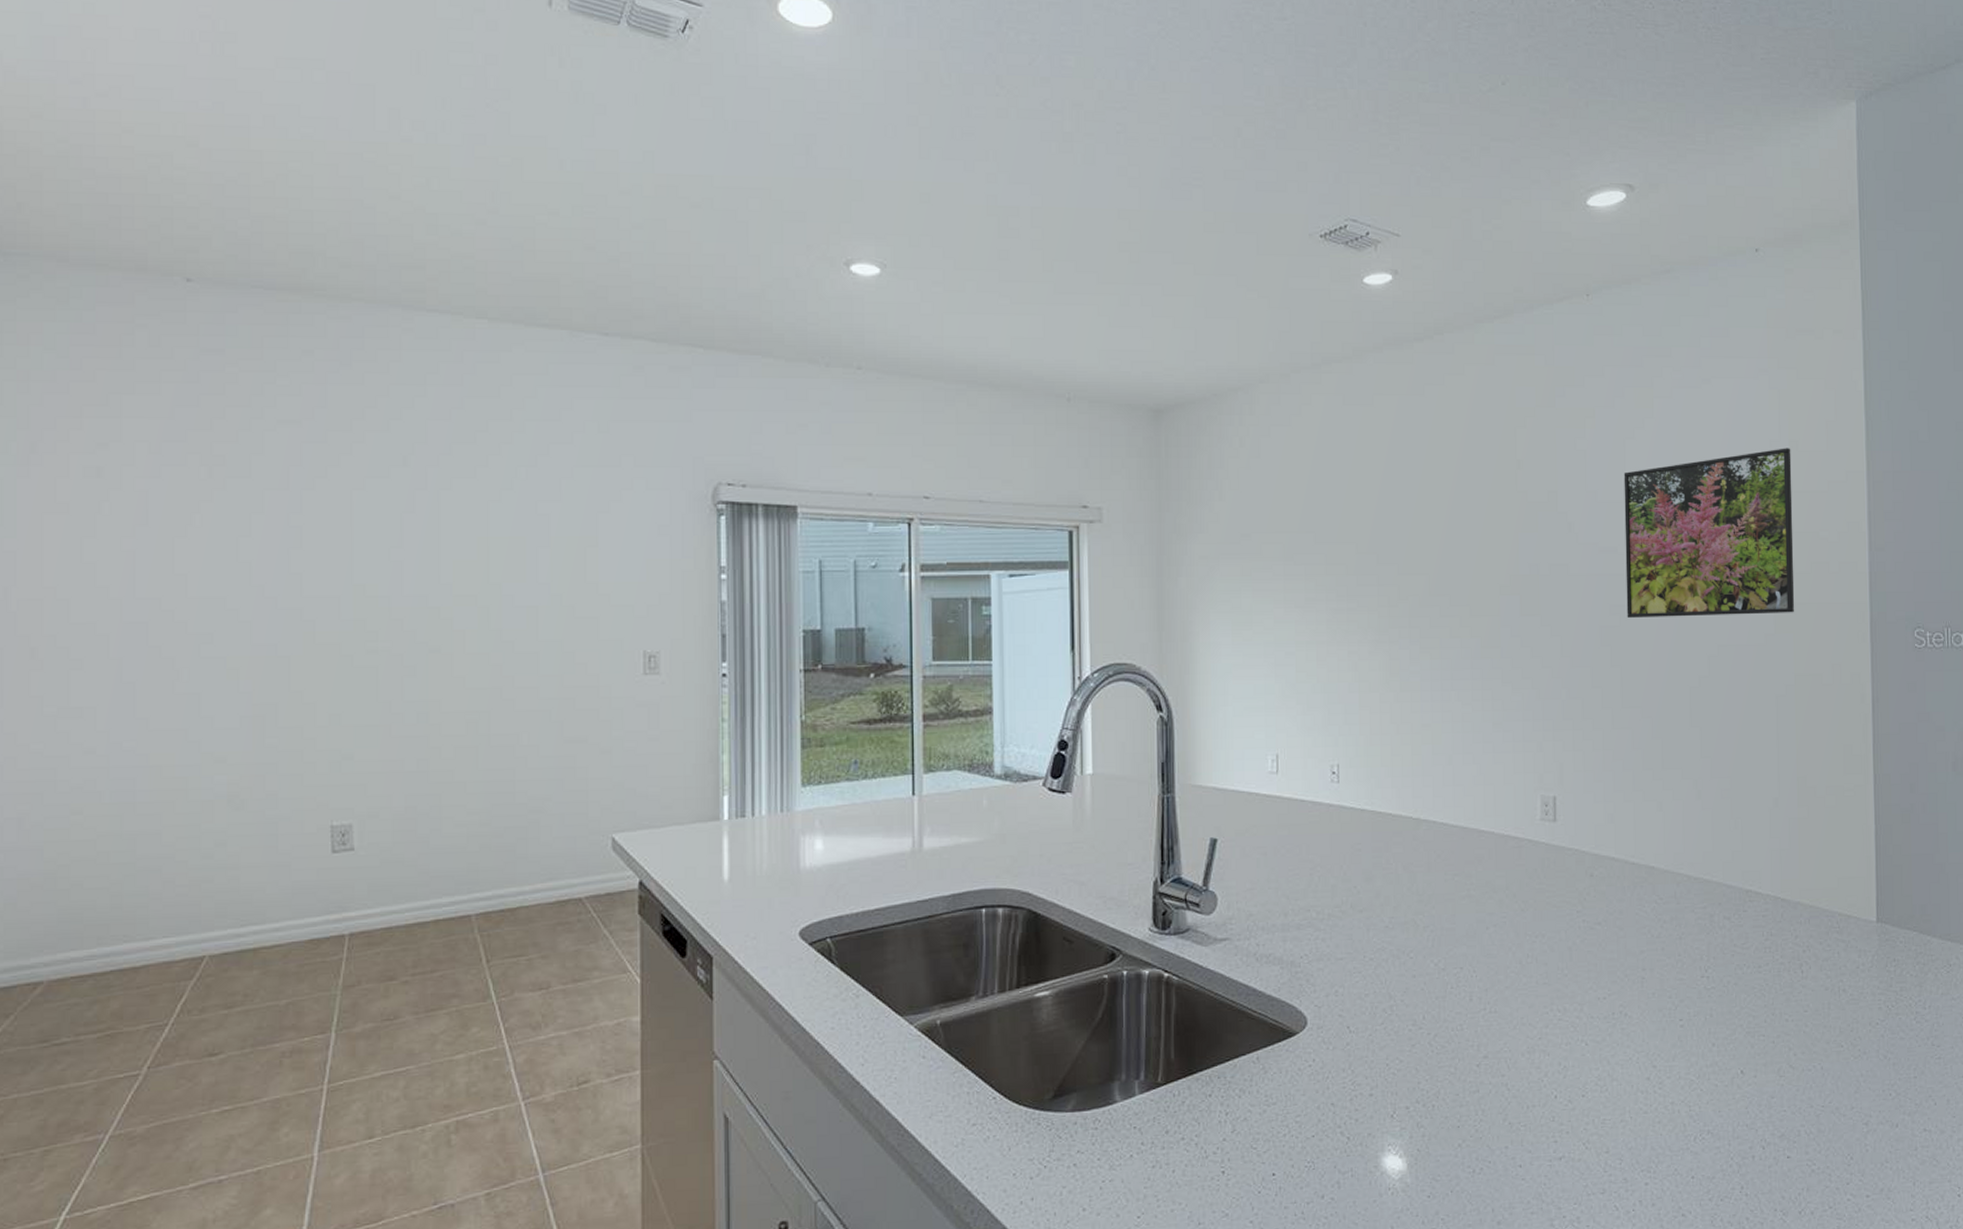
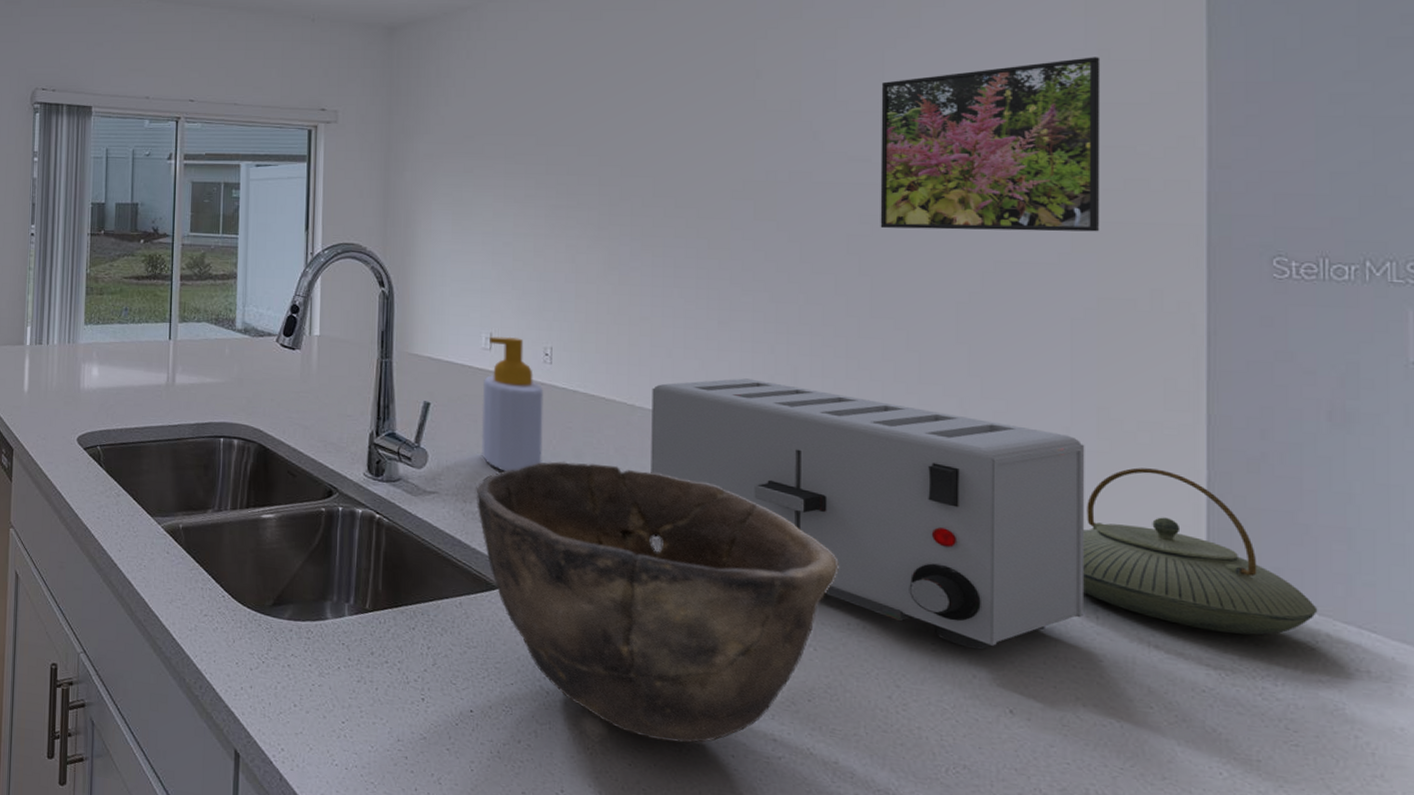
bowl: none [1268,885,1604,1165] -> present [476,461,839,744]
soap bottle: none [1270,756,1334,906] -> present [481,336,544,472]
toaster: none [1435,779,1793,1018] -> present [651,378,1085,649]
teapot: none [1790,828,1951,969] -> present [1083,467,1318,635]

